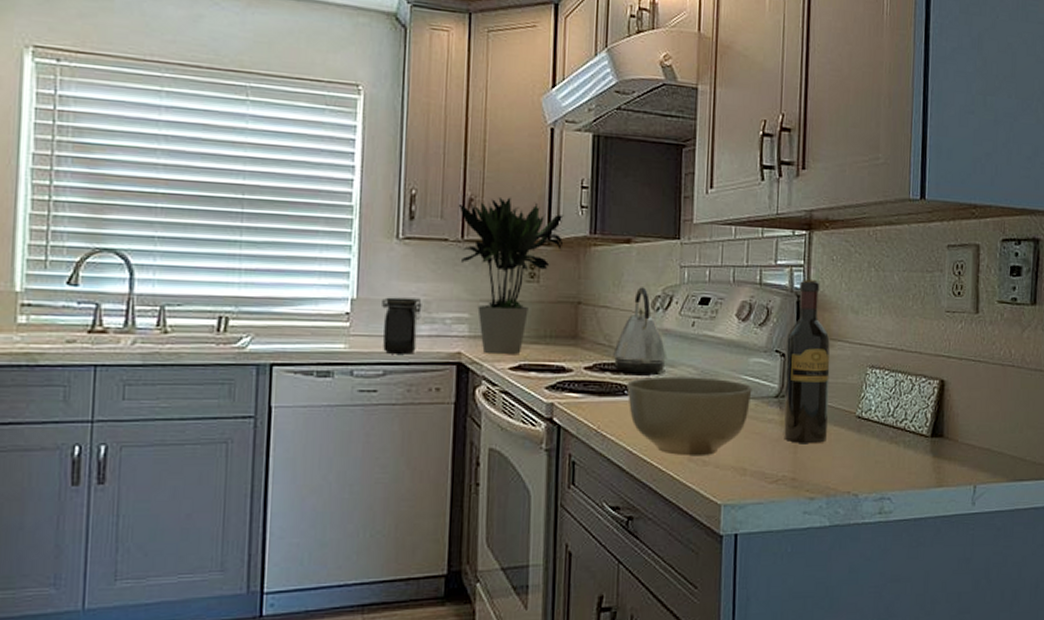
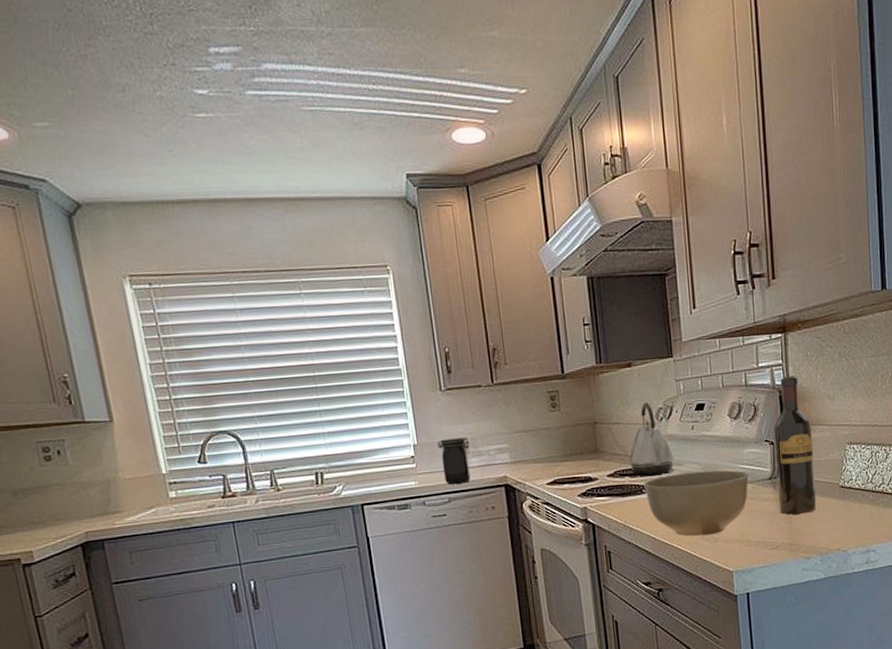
potted plant: present [458,197,564,355] -> none [484,342,575,475]

